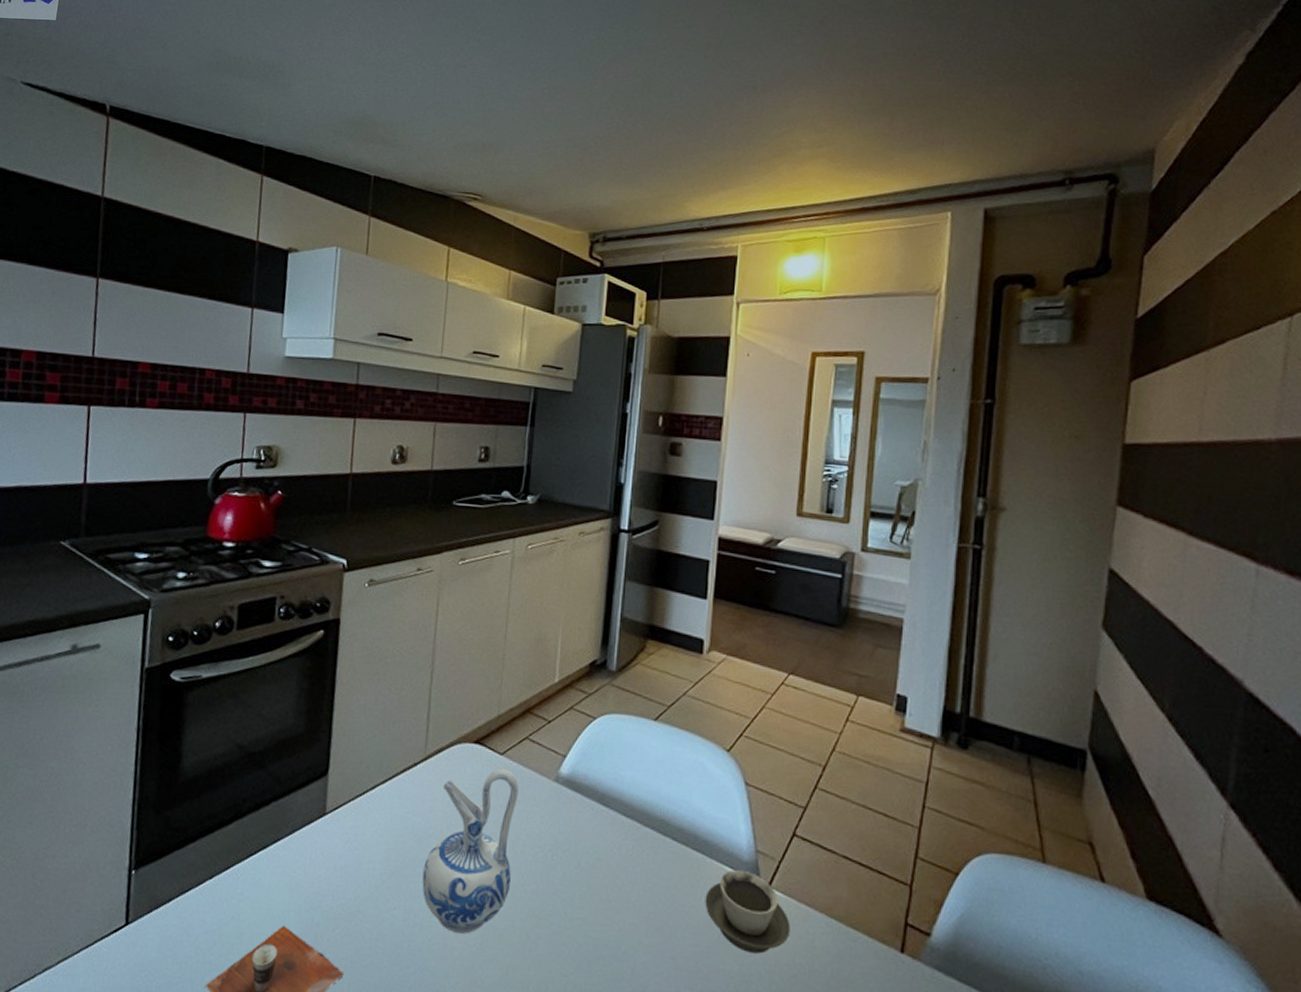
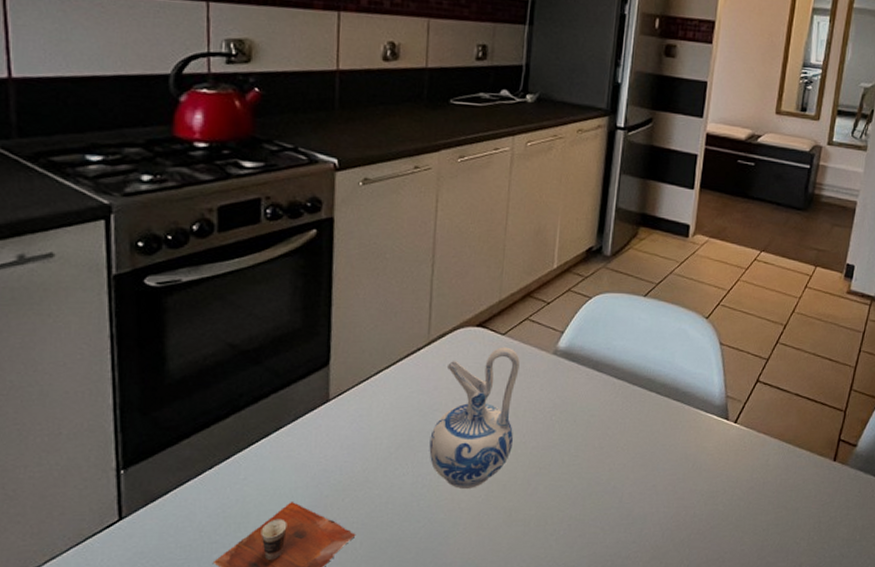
cup: present [705,869,791,954] -> none [682,412,751,475]

